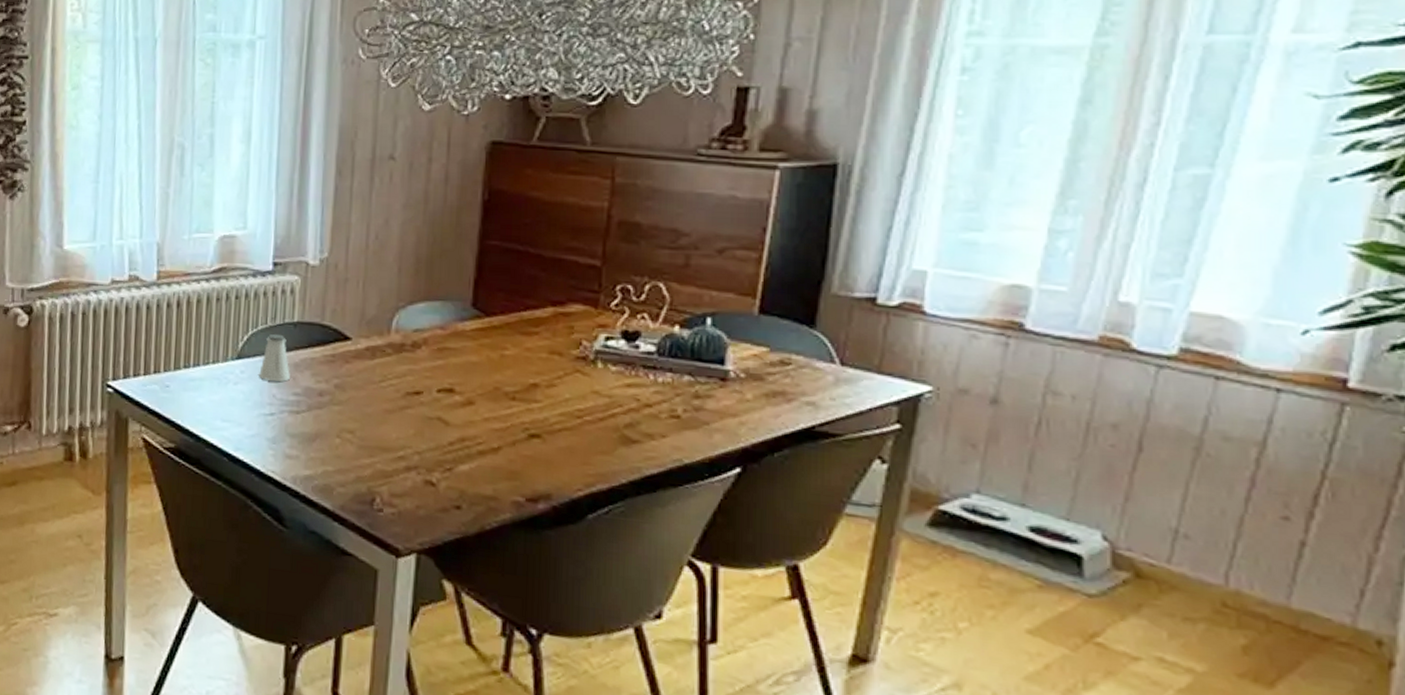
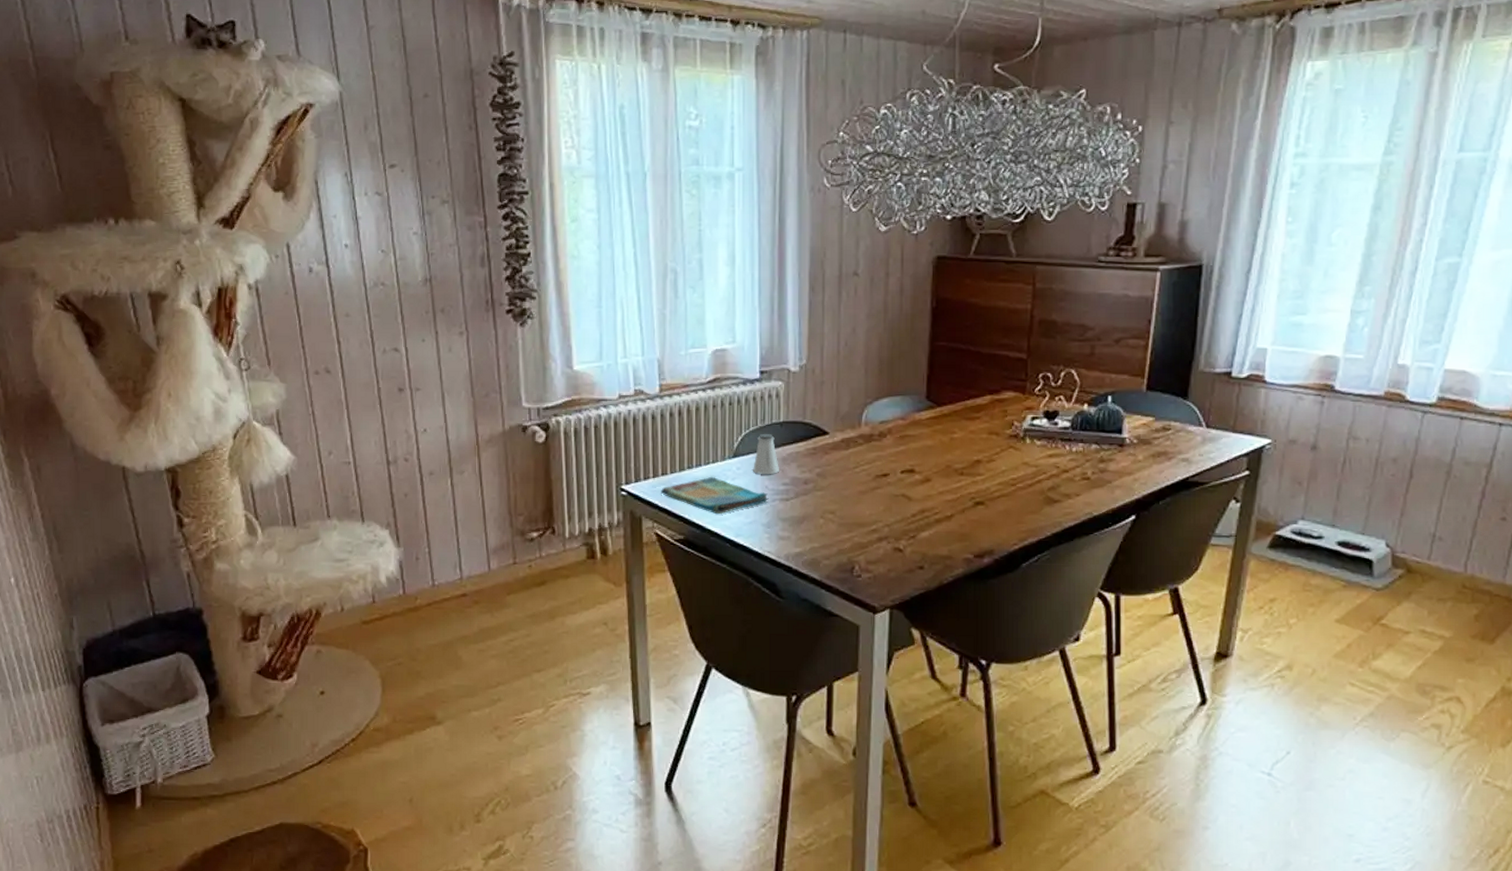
dish towel: none [152,378,276,423] -> present [661,476,769,515]

